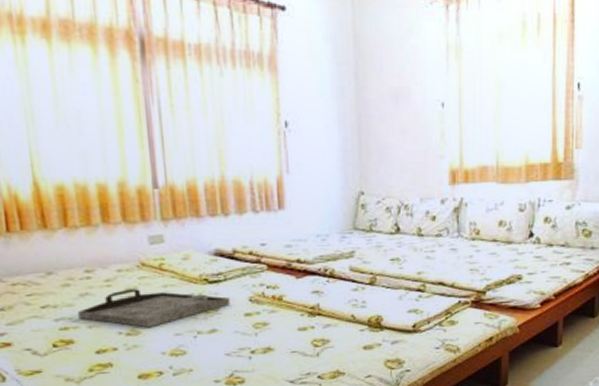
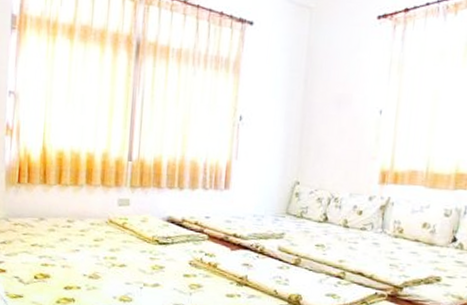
serving tray: present [78,289,230,328] -> none [56,240,174,275]

